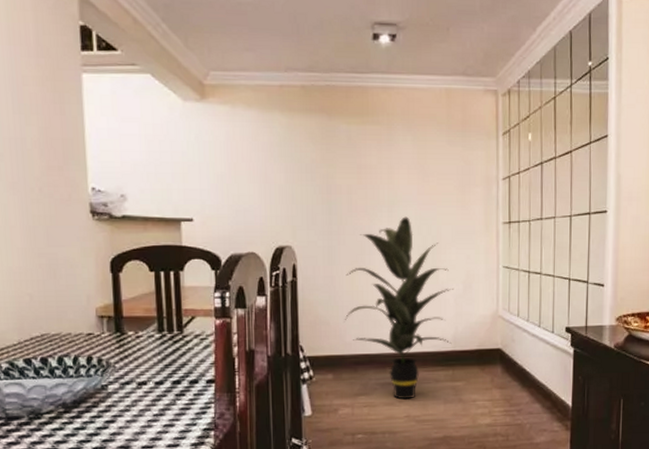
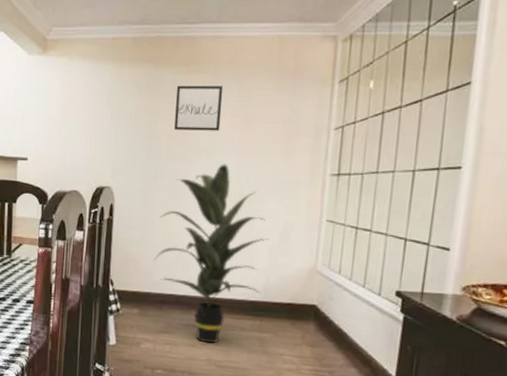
wall art: none [351,137,398,184] -> present [174,85,224,131]

